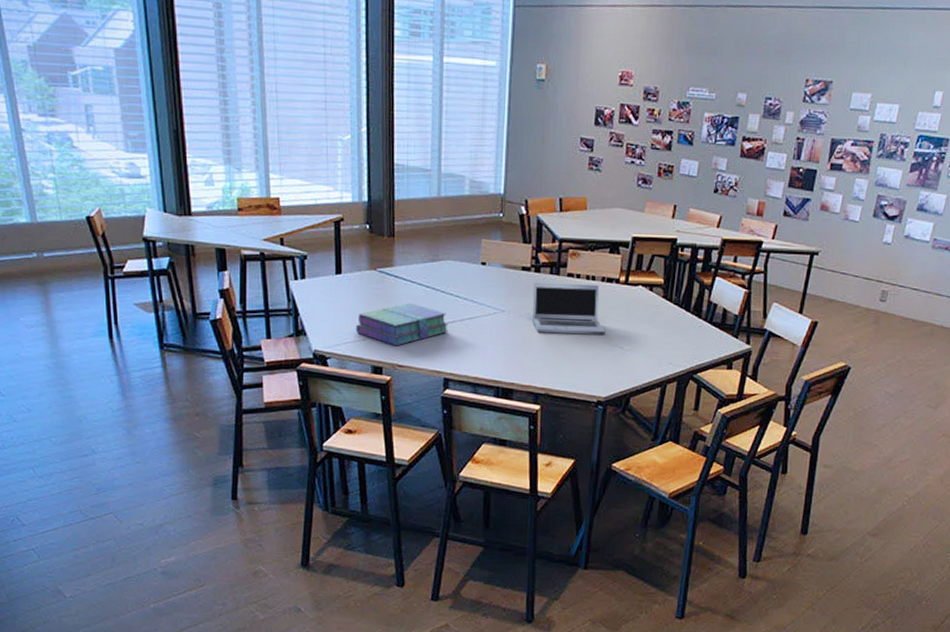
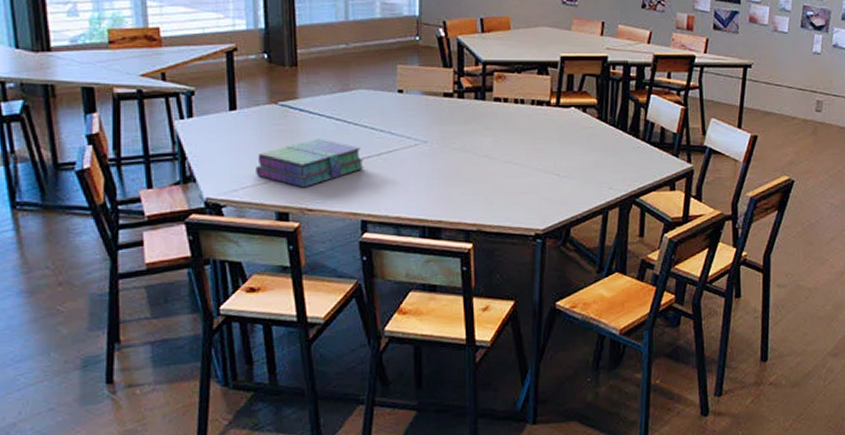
laptop: present [533,283,605,334] -> none [457,108,539,164]

